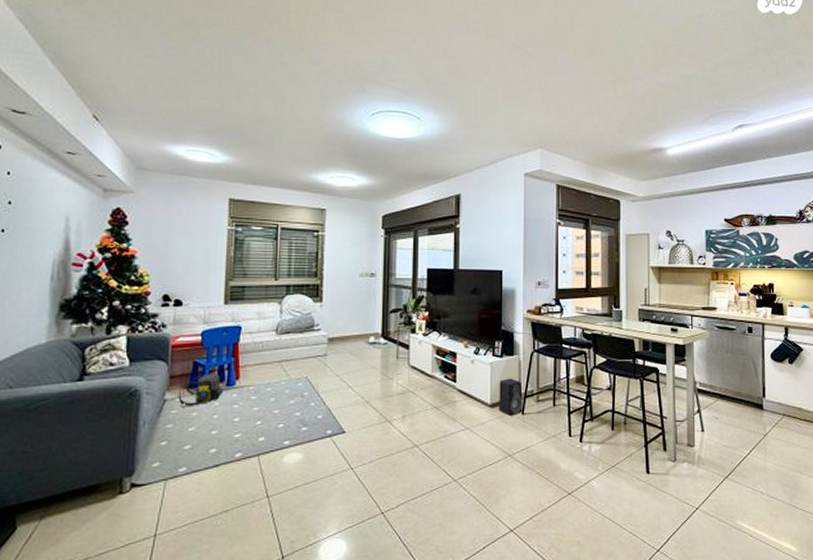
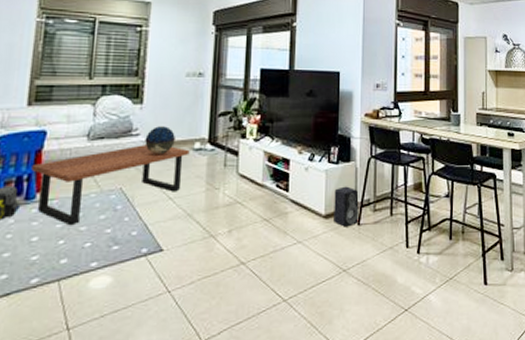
coffee table: none [231,339,365,409] -> present [32,145,190,226]
decorative globe: none [325,322,353,348] -> present [145,126,177,155]

